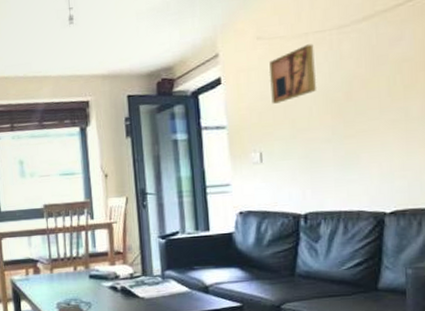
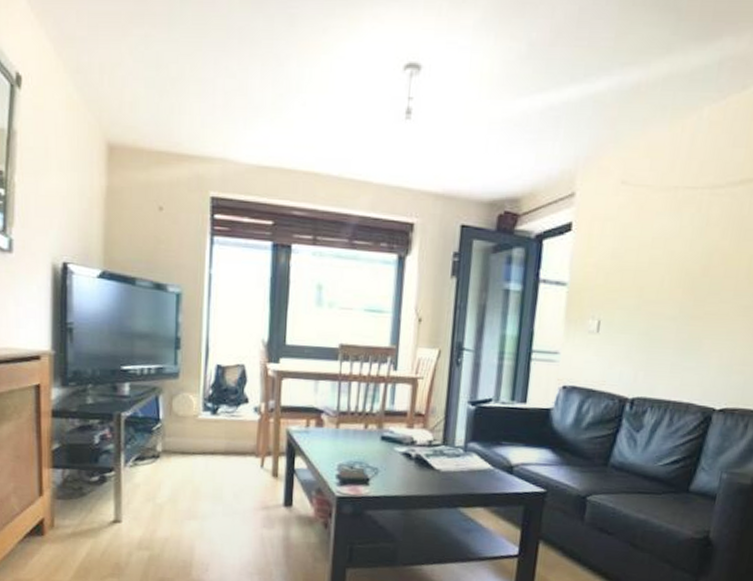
wall art: present [269,44,317,104] -> none [622,200,681,266]

